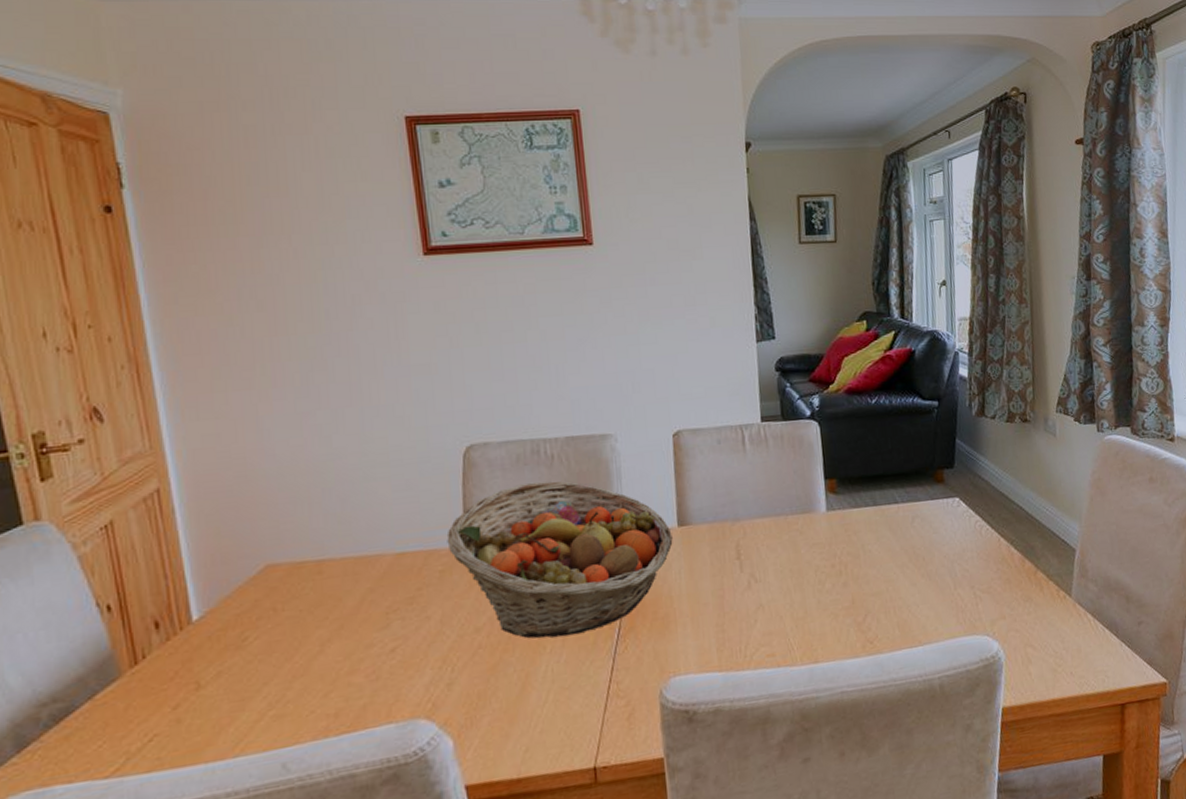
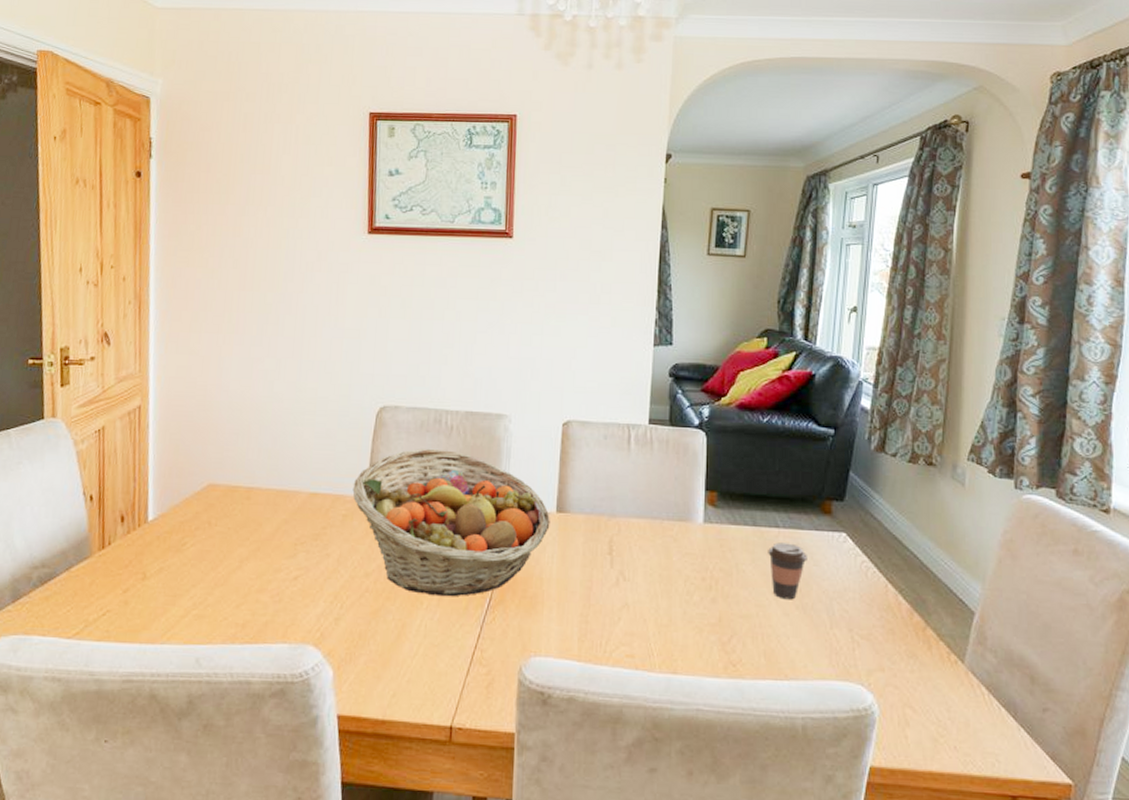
coffee cup: none [890,516,927,571] -> present [768,542,807,600]

